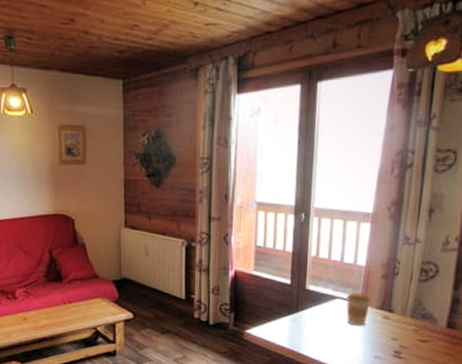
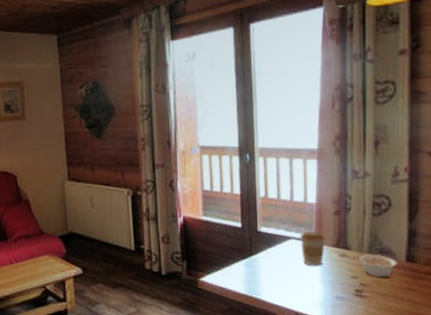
legume: none [400,318,438,341] -> present [358,254,397,278]

